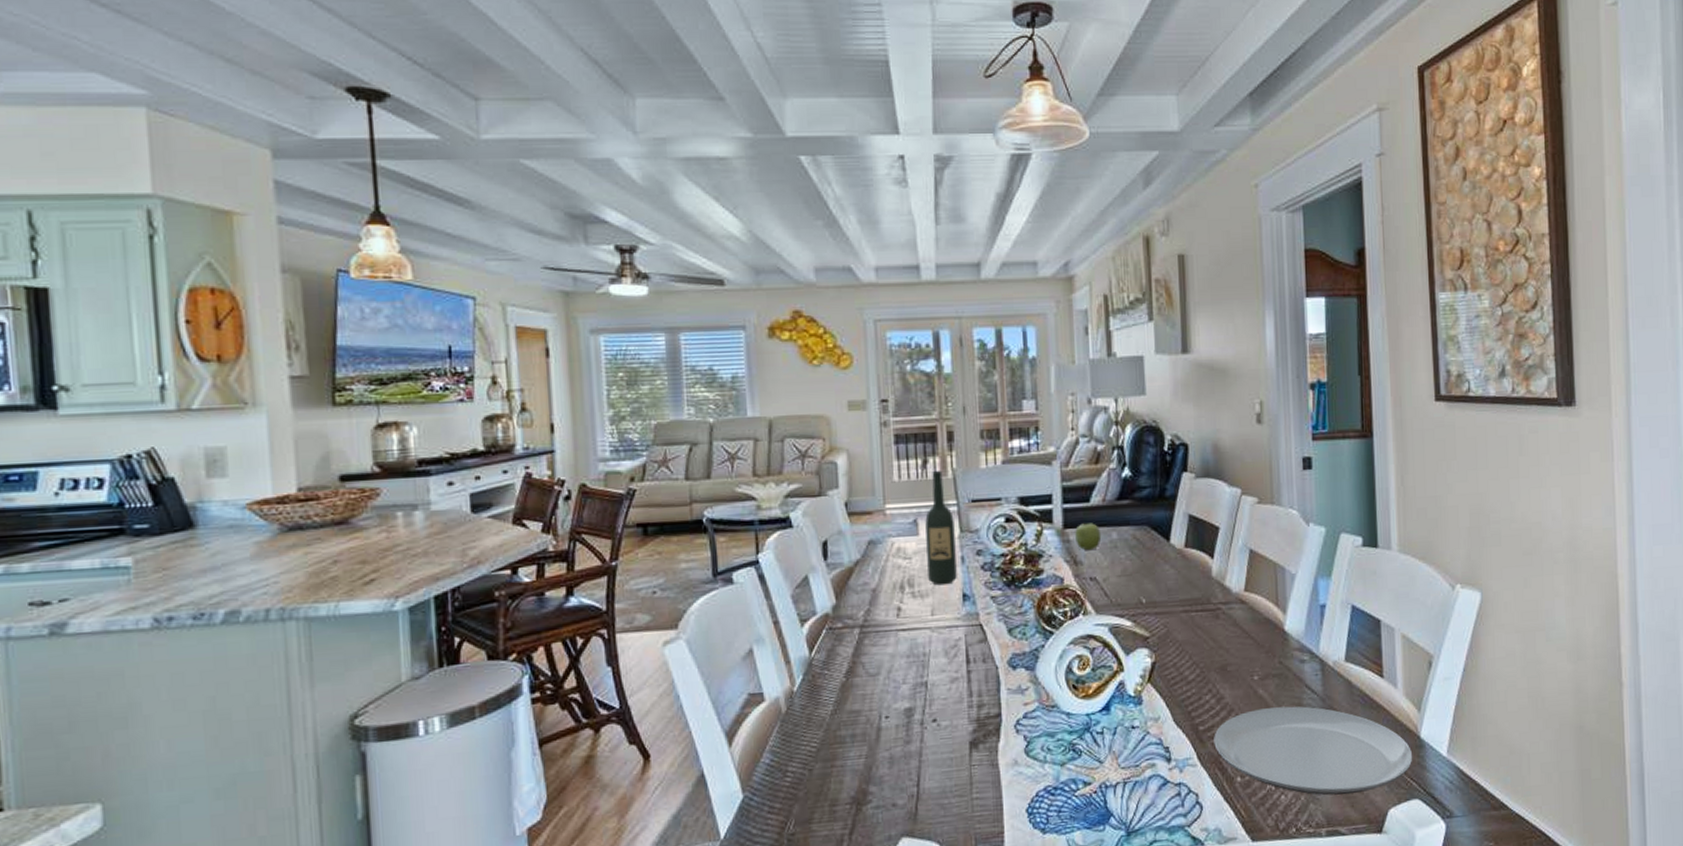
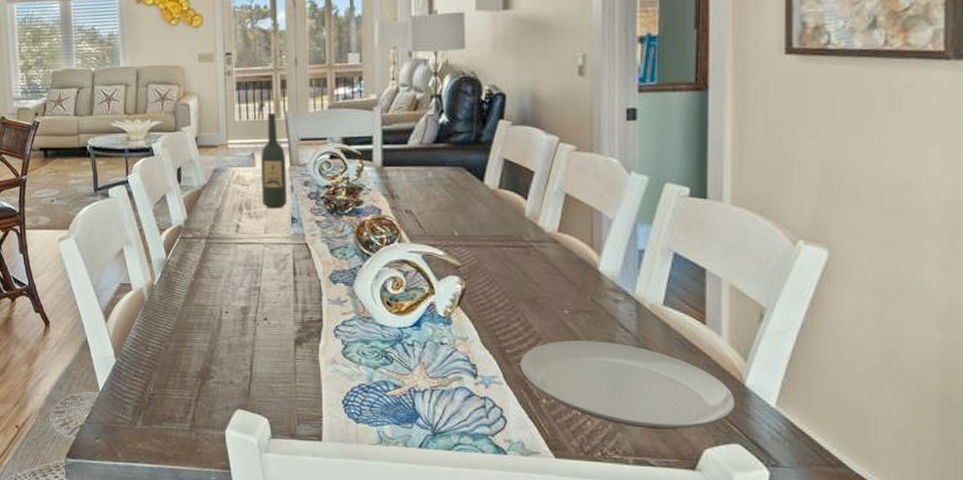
fruit: present [1074,522,1102,551] -> none [392,161,418,187]

